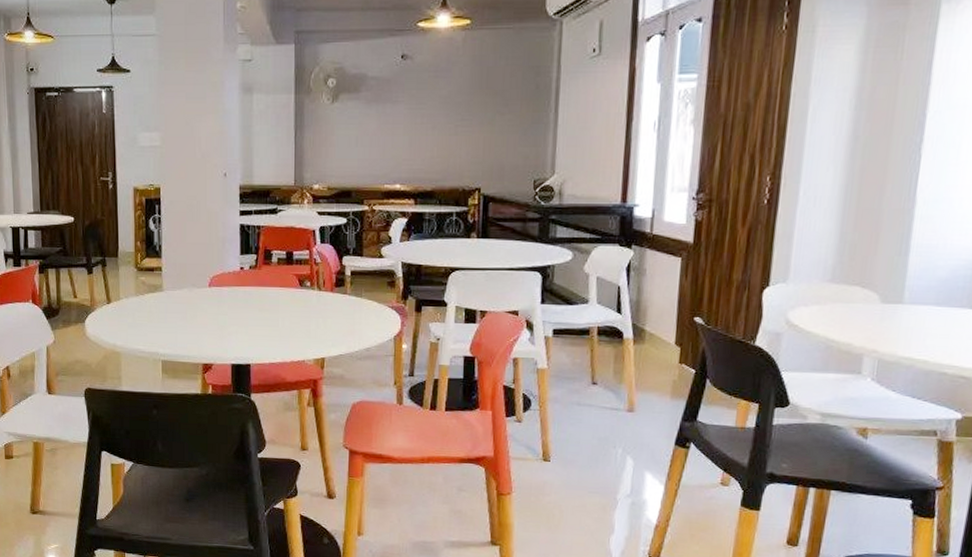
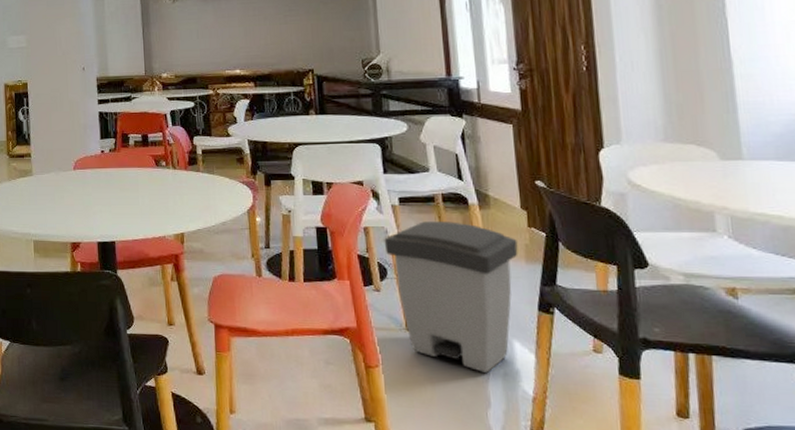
trash can: none [532,354,666,502] -> present [384,221,518,373]

